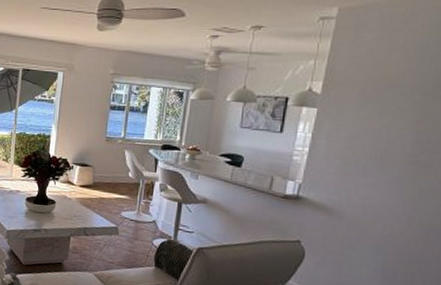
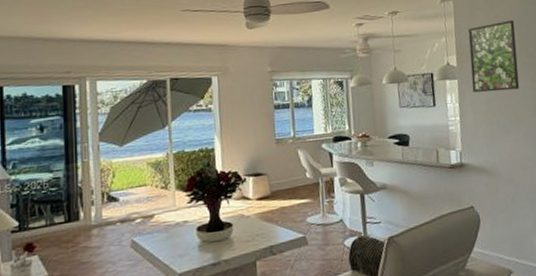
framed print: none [334,48,415,130] -> present [468,20,520,92]

